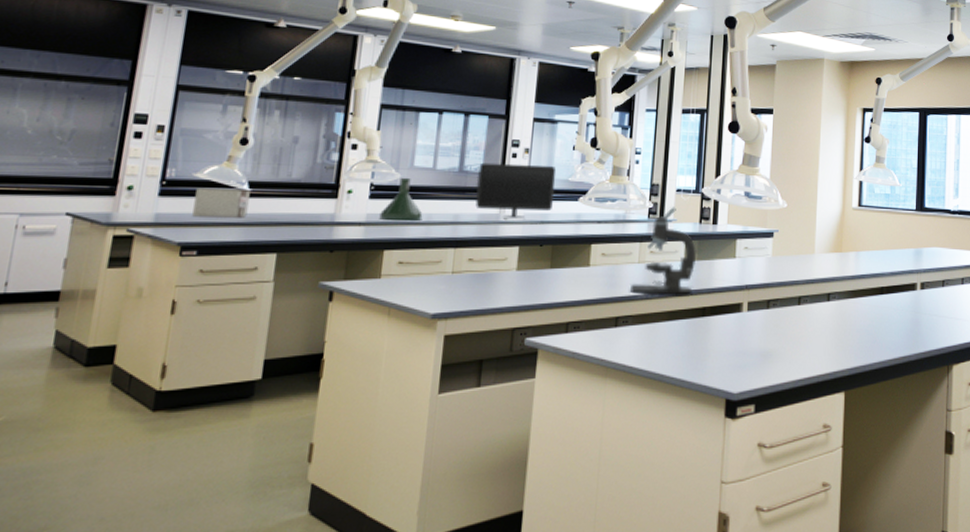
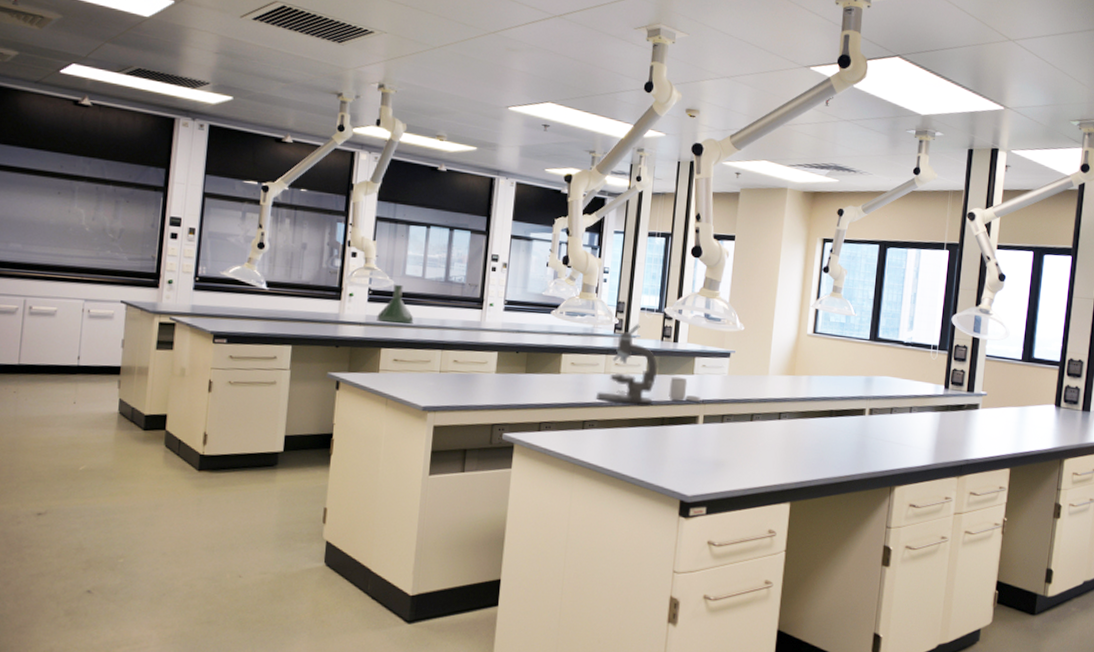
box: present [192,187,250,219] -> none [221,284,268,314]
computer monitor: present [475,162,557,218] -> none [459,274,532,327]
jar: none [709,262,745,288] -> present [668,376,701,401]

